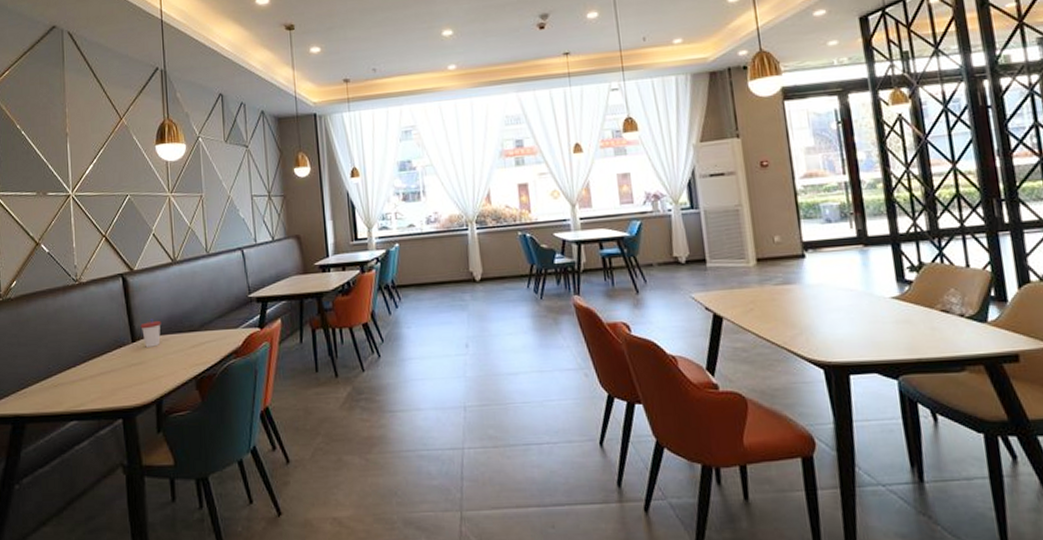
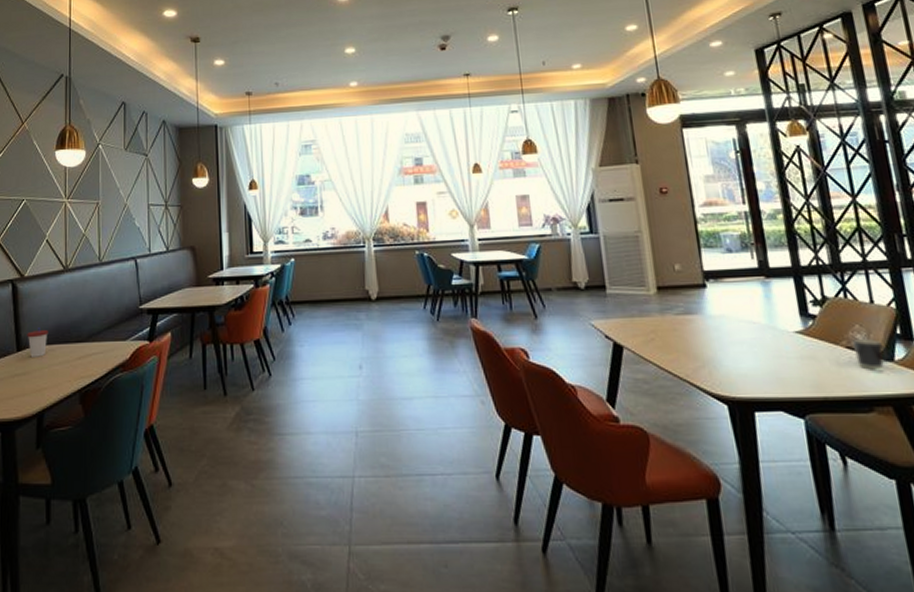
mug: none [948,301,983,332] -> present [853,338,890,370]

